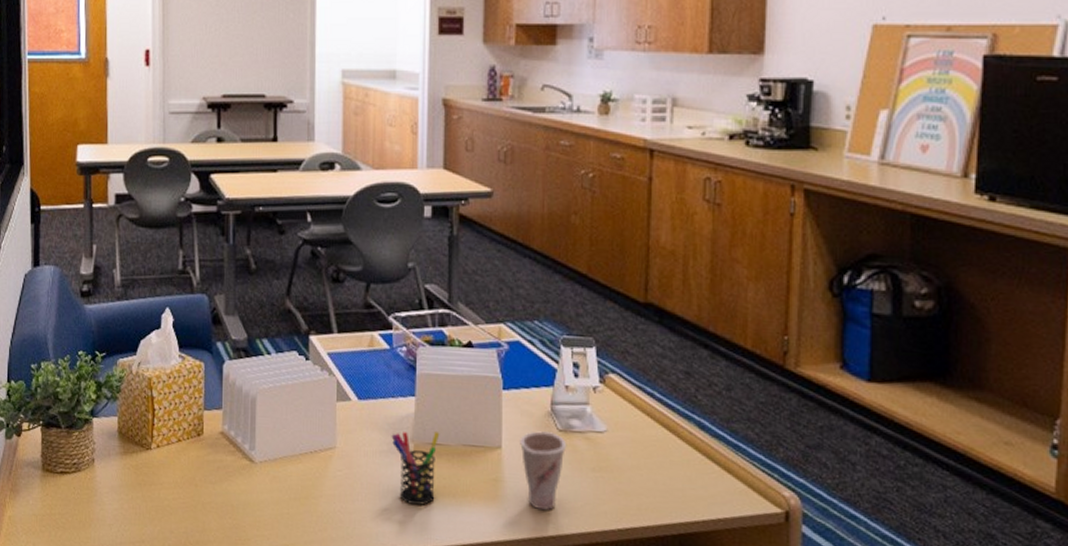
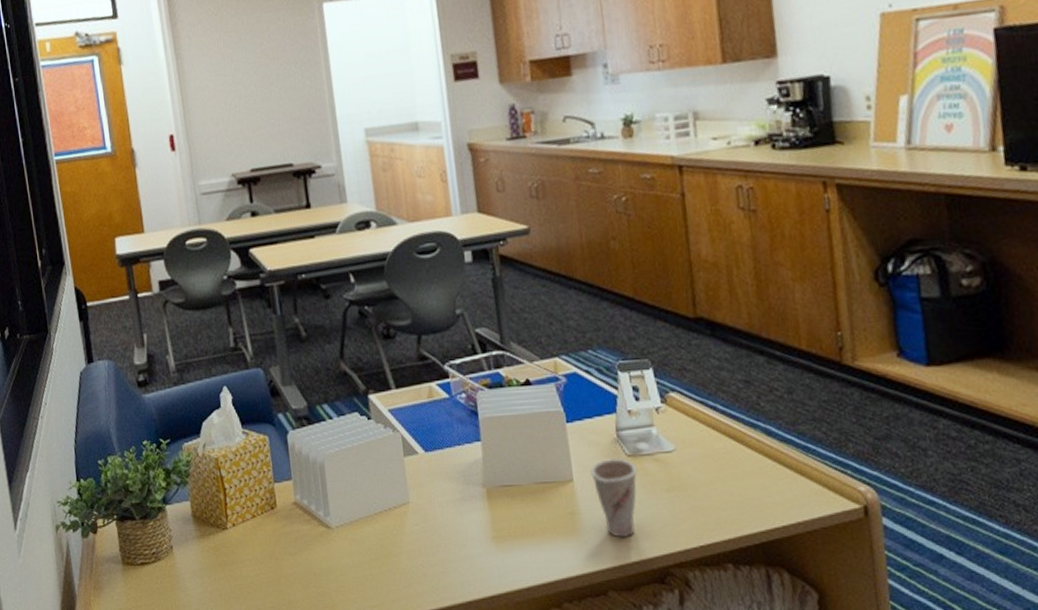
pen holder: present [391,432,440,505] -> none [462,473,514,549]

